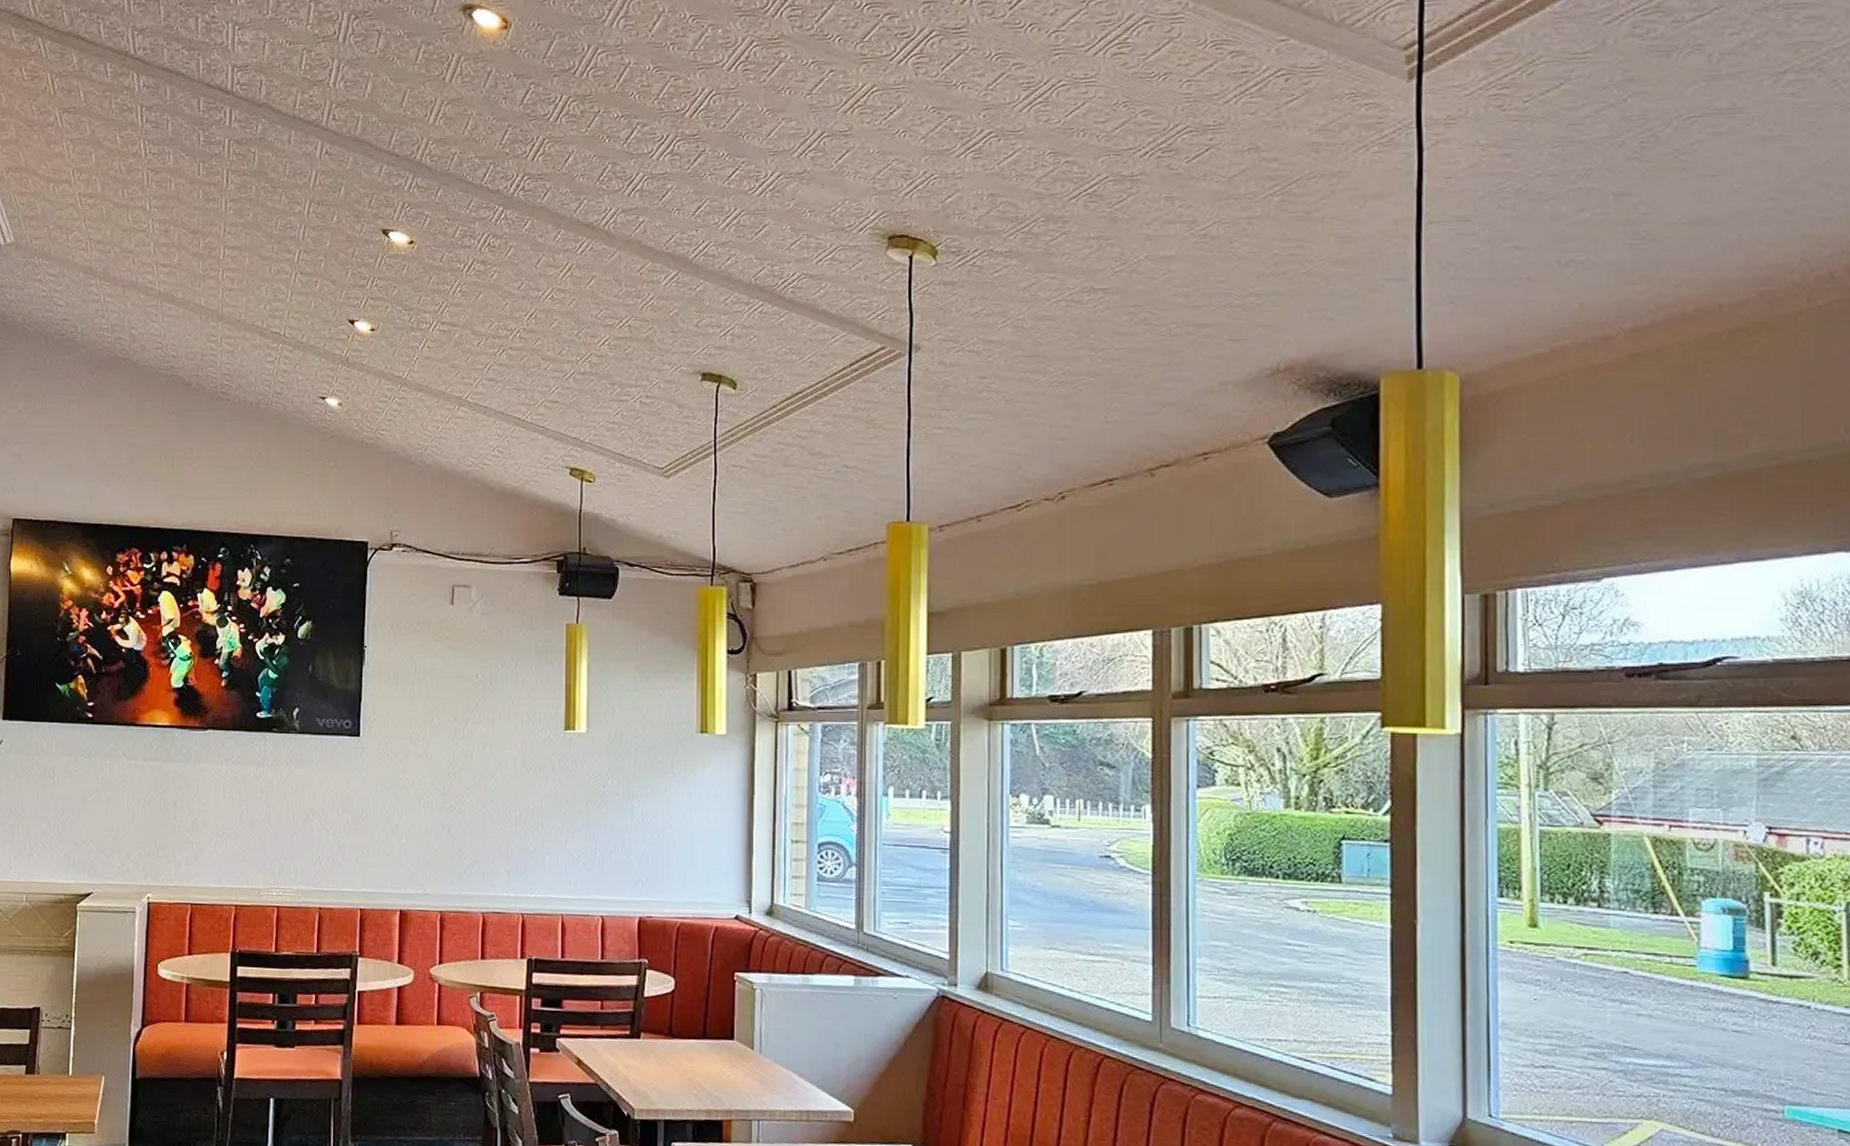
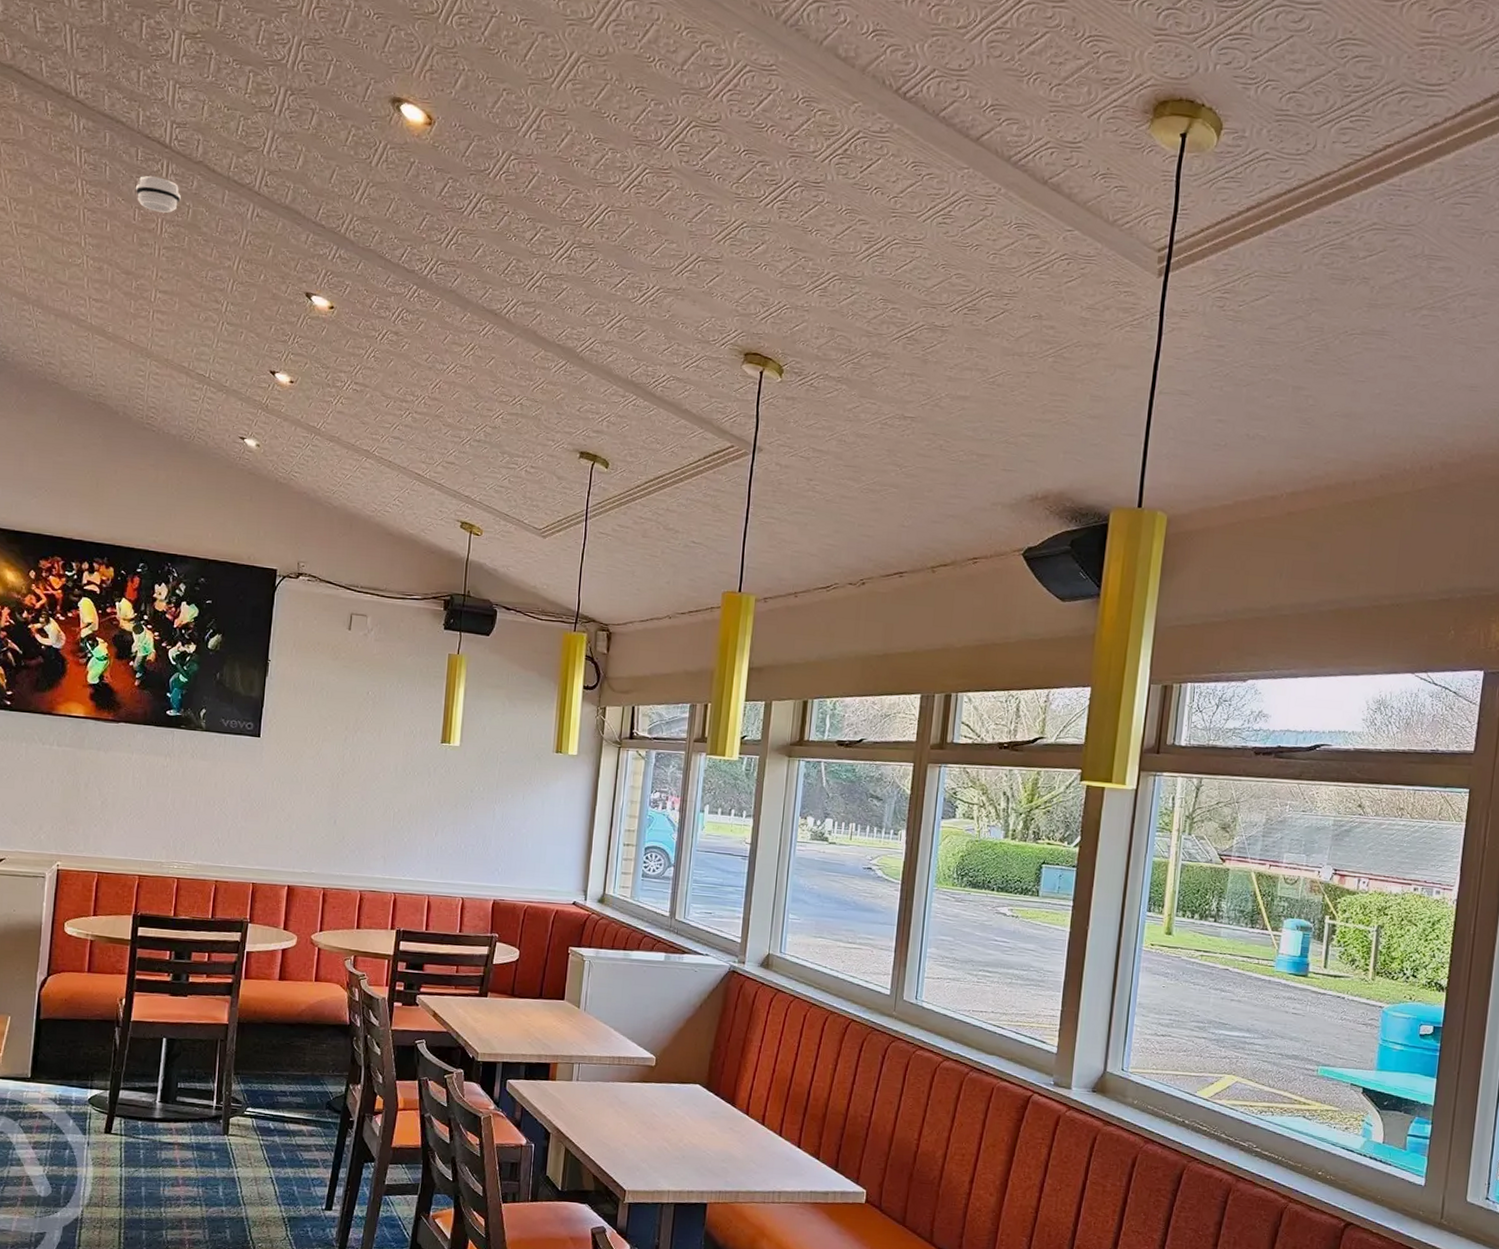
smoke detector: none [198,126,246,163] -> present [135,176,181,213]

